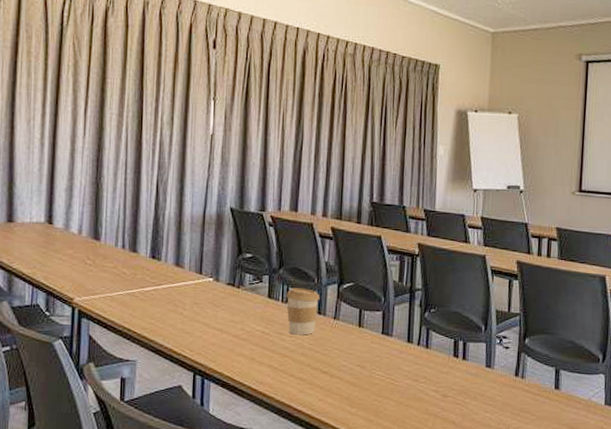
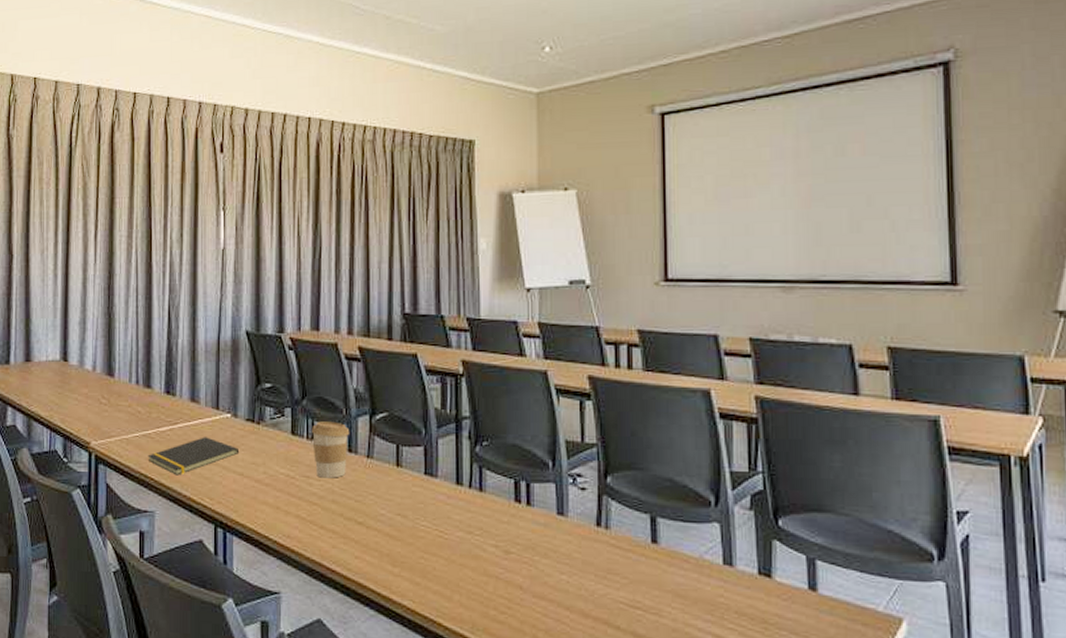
notepad: none [131,297,220,330] -> present [147,437,240,476]

